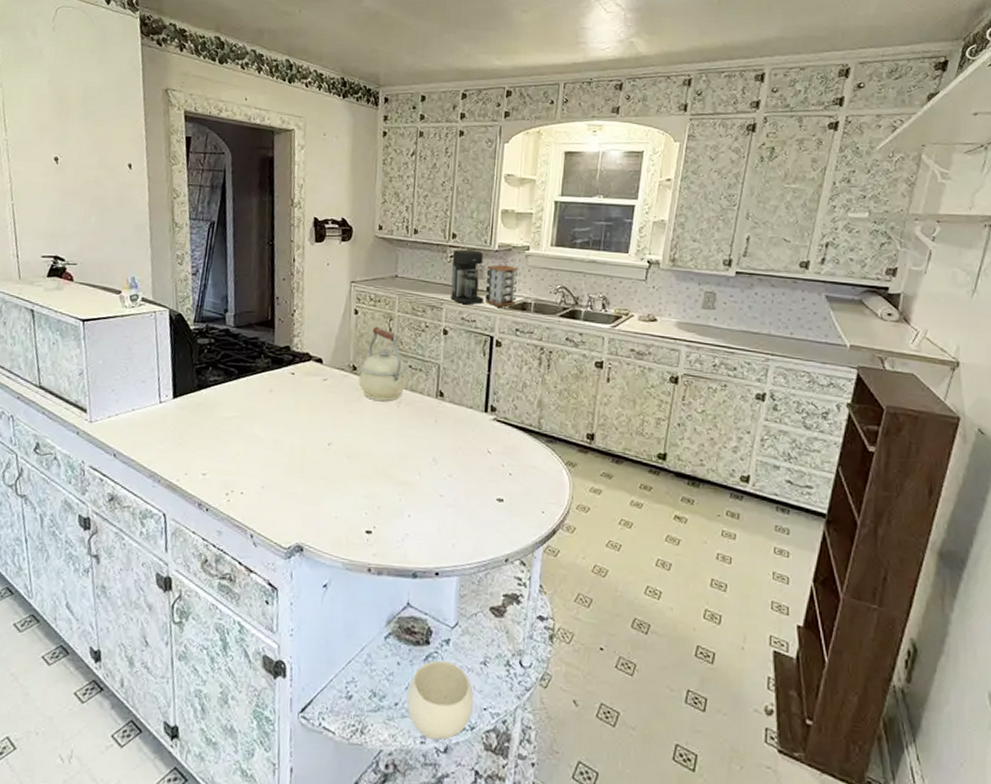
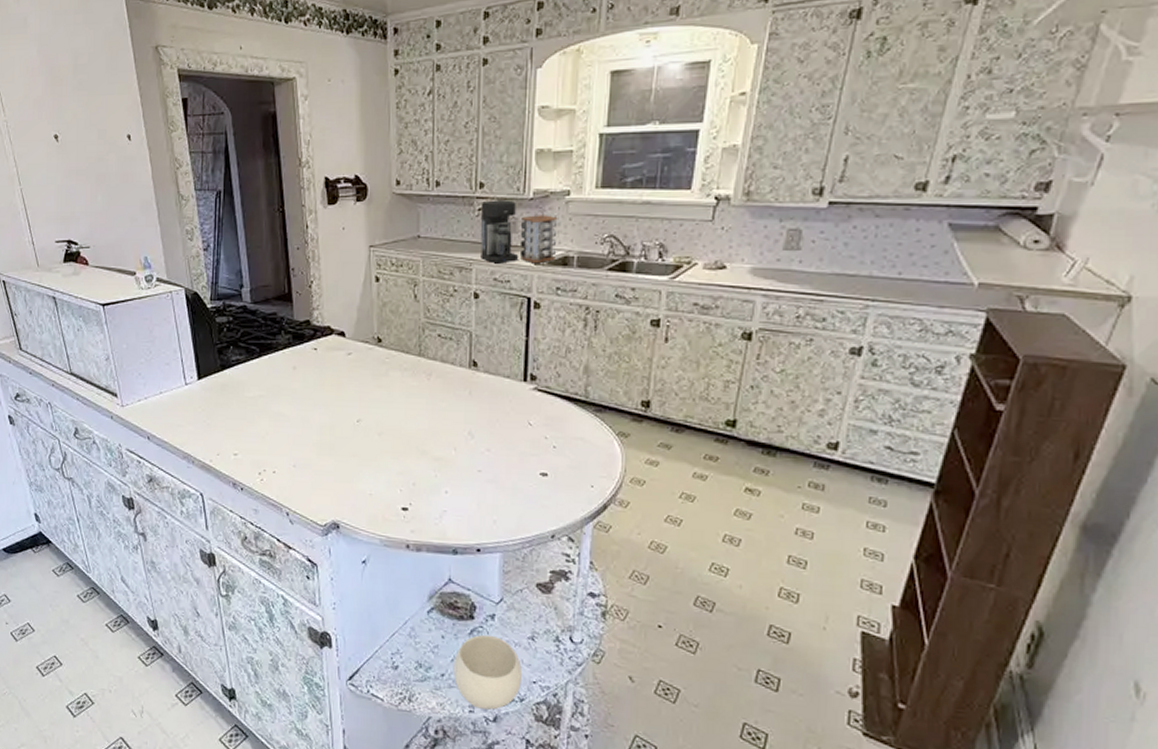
kettle: present [358,327,408,402] -> none [384,294,438,375]

